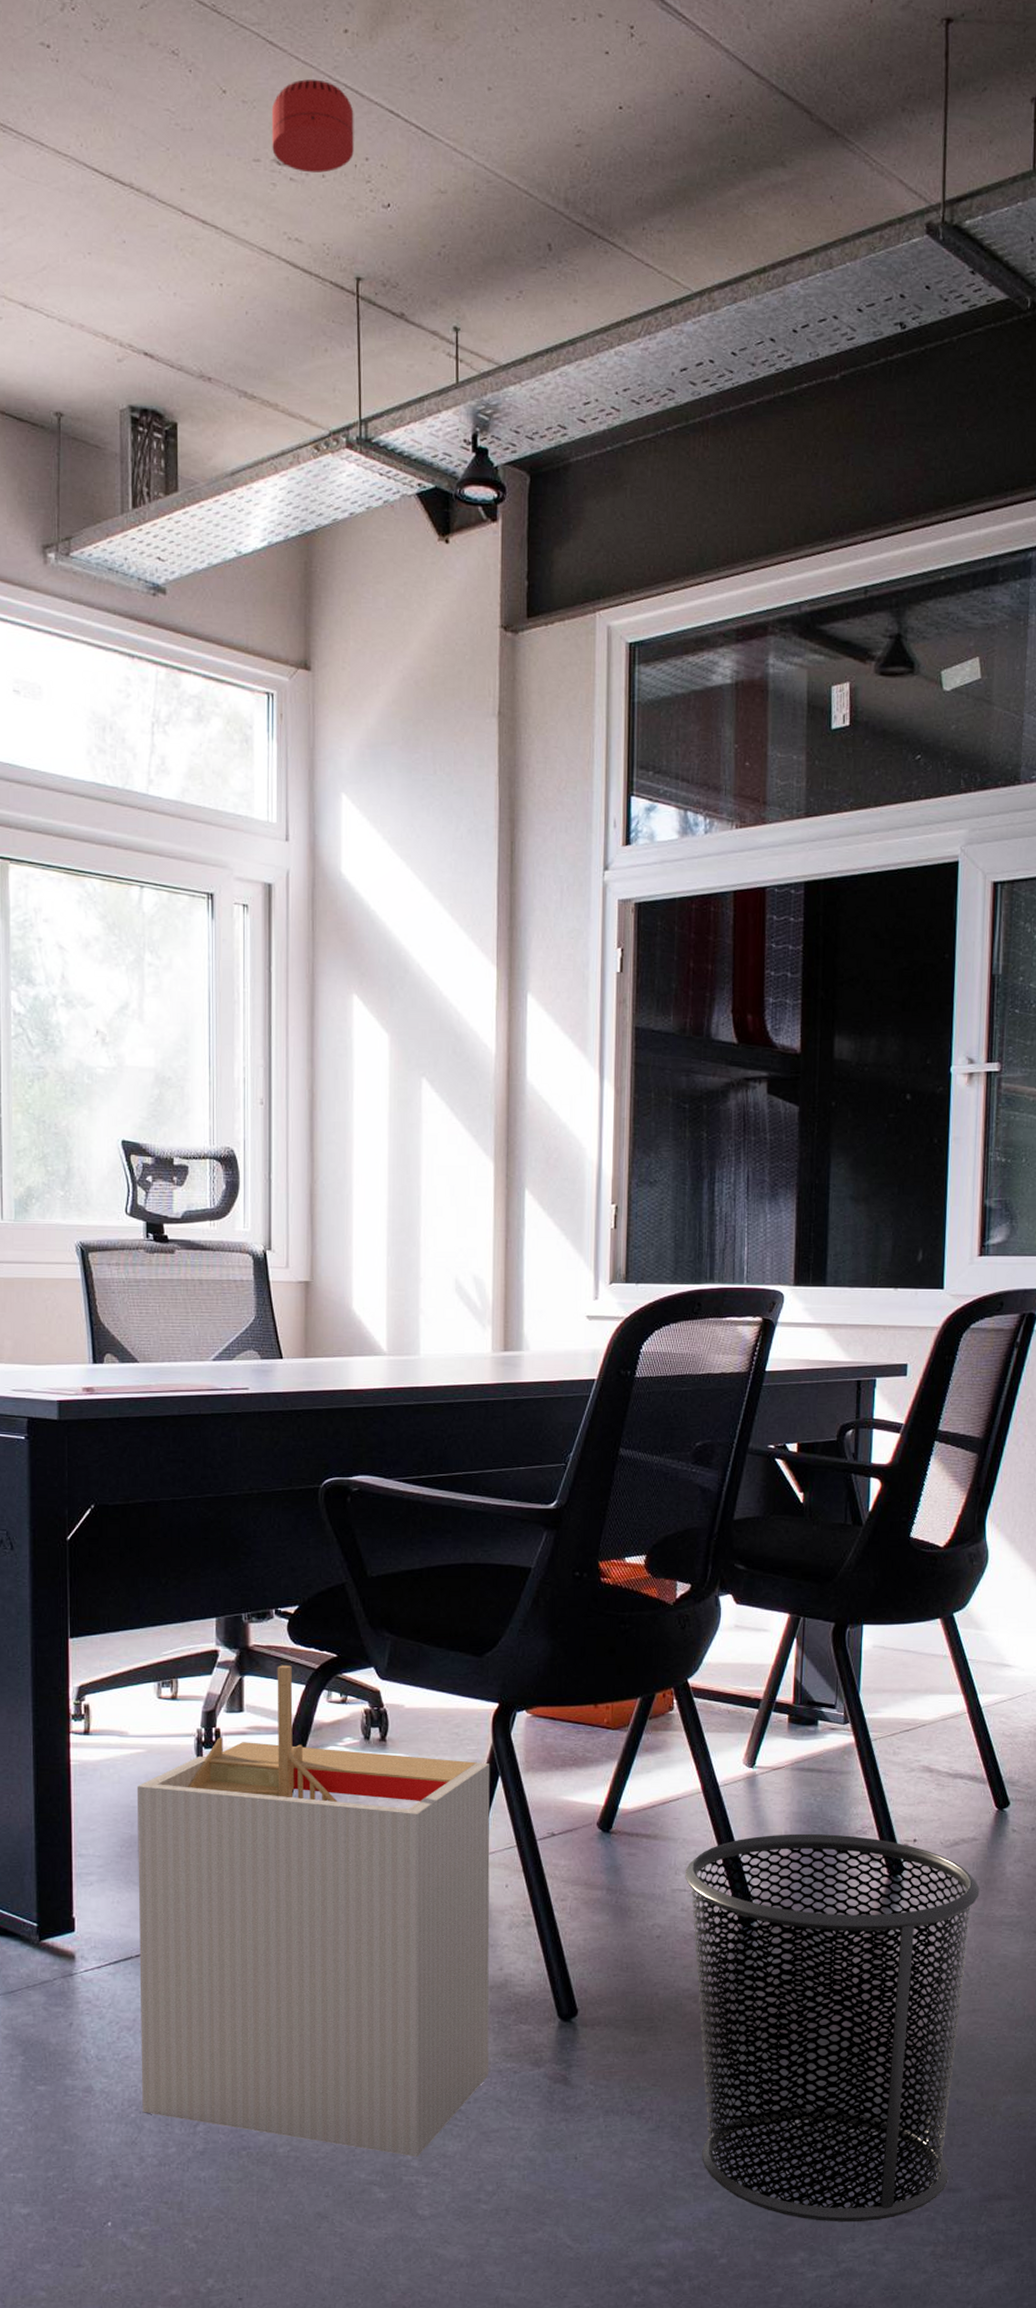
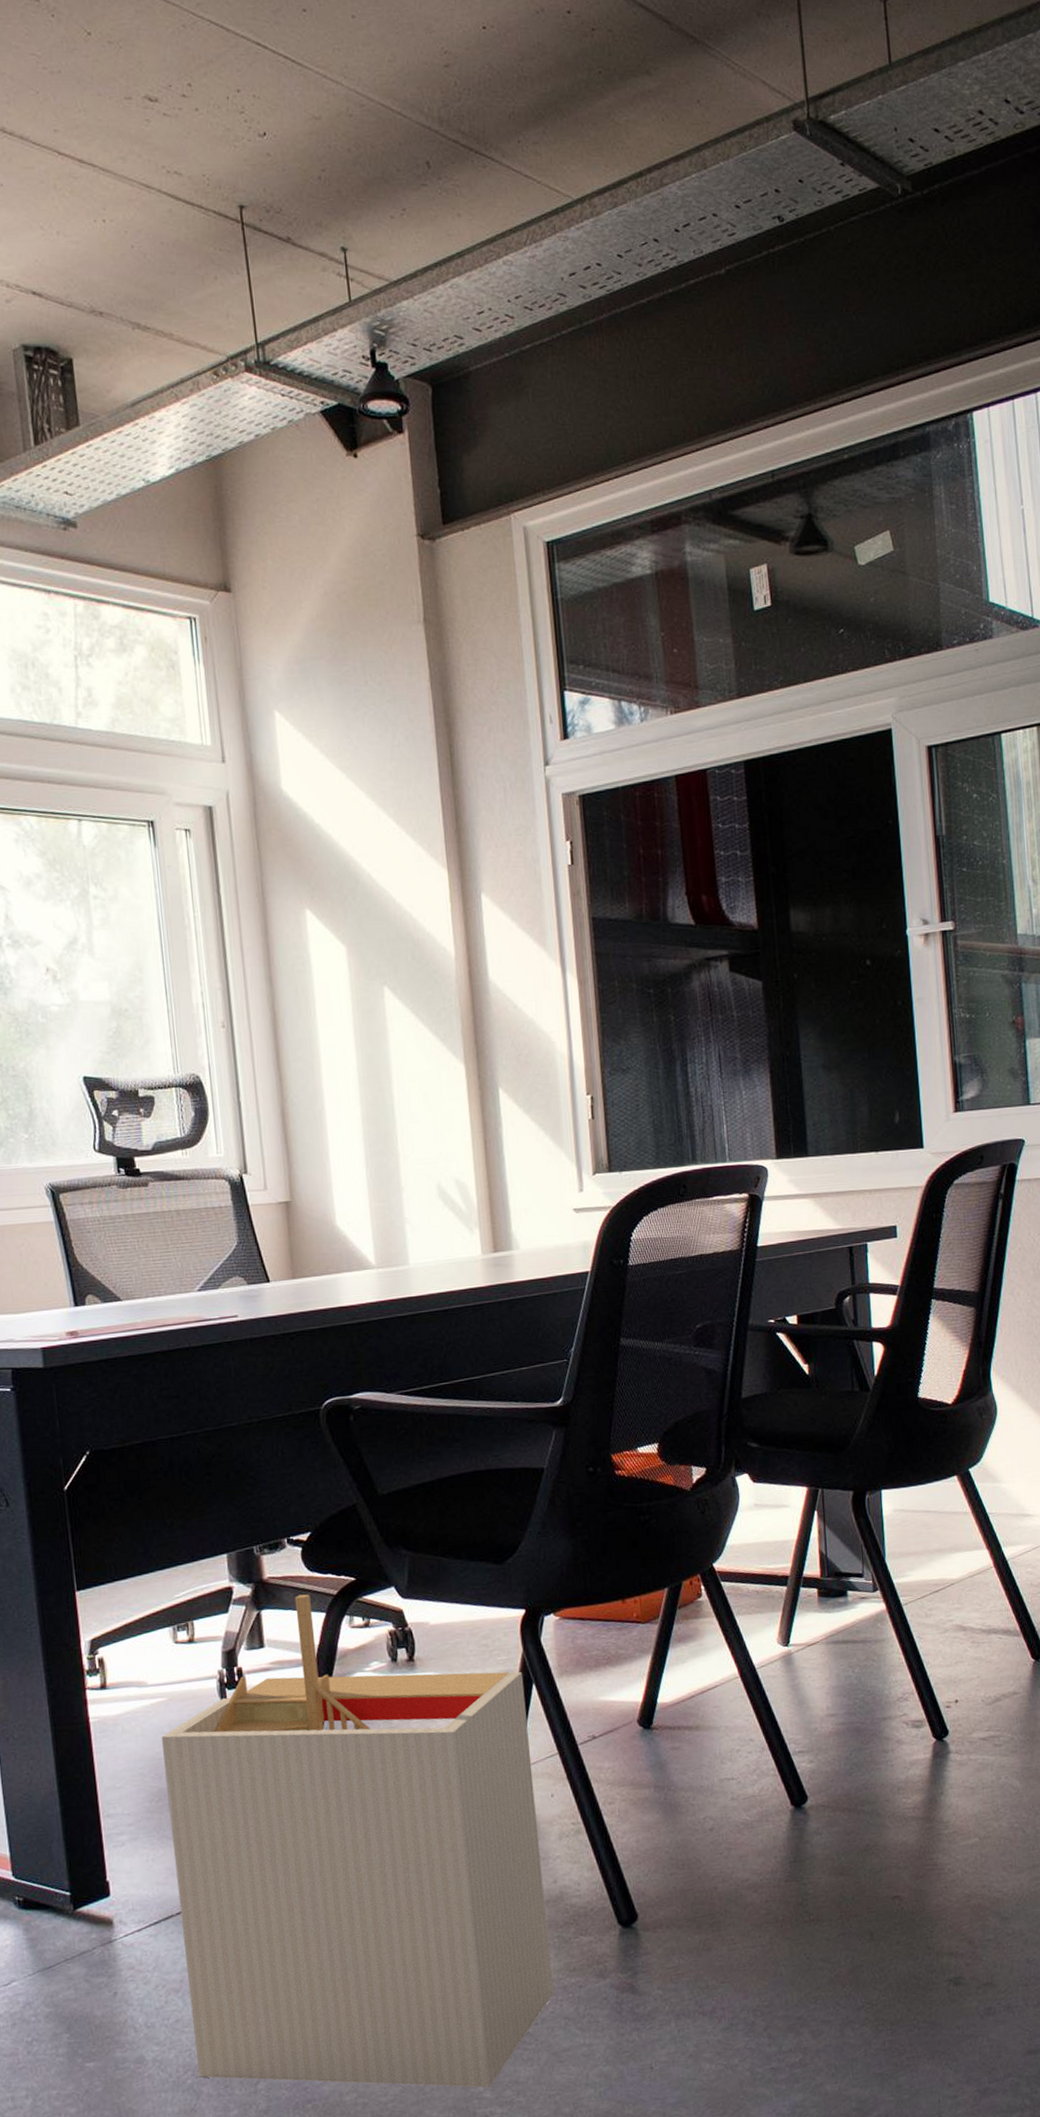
smoke detector: present [271,78,354,174] -> none [138,16,225,108]
waste bin: present [685,1833,980,2222] -> none [731,1703,1028,2101]

